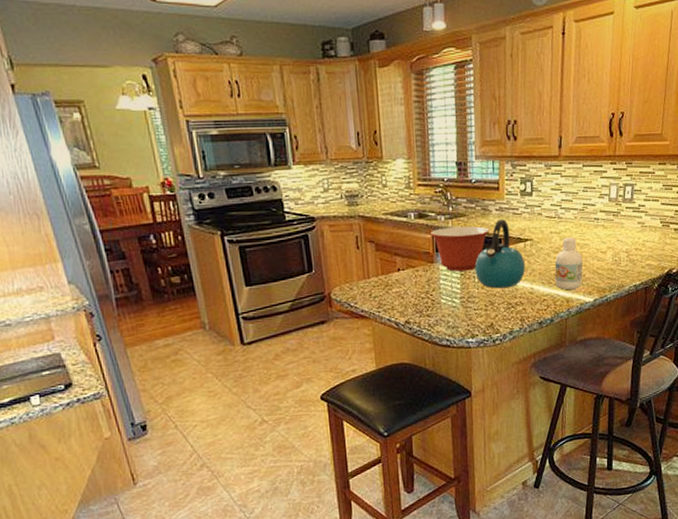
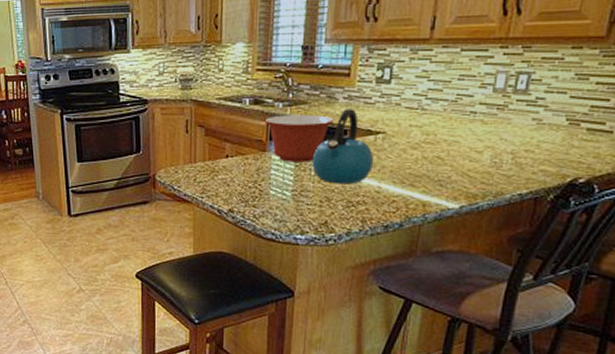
bottle: present [554,237,583,291] -> none [410,132,449,193]

